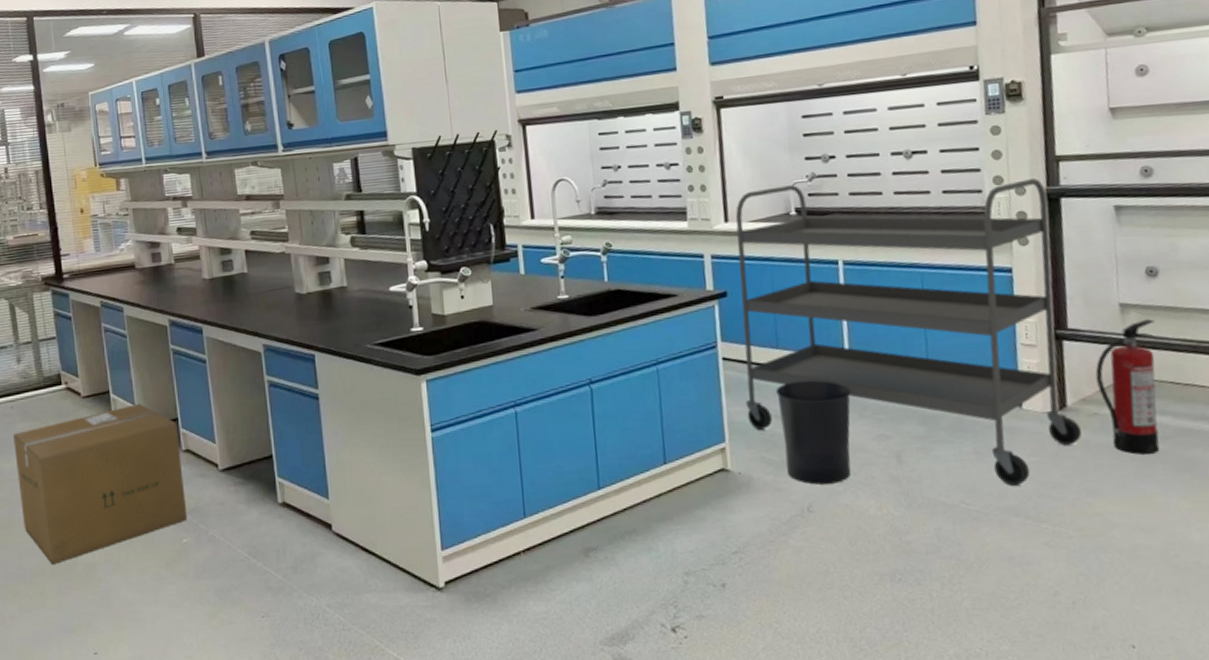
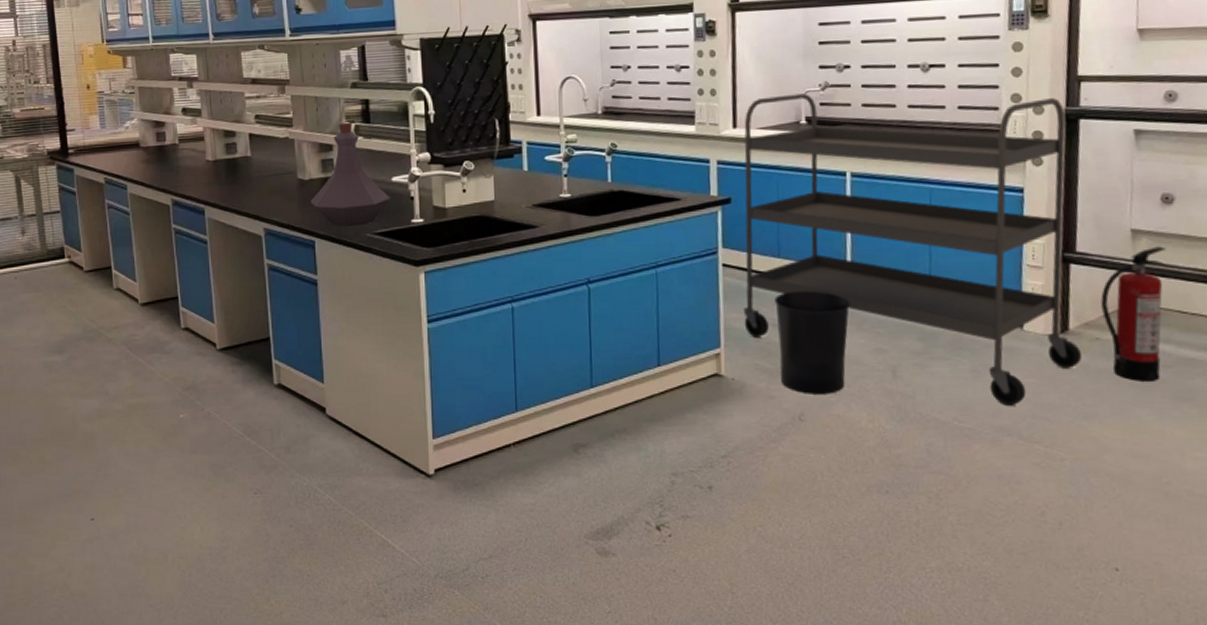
box: present [12,404,188,564] -> none [16,281,185,432]
flask: none [309,234,389,339] -> present [310,122,390,226]

